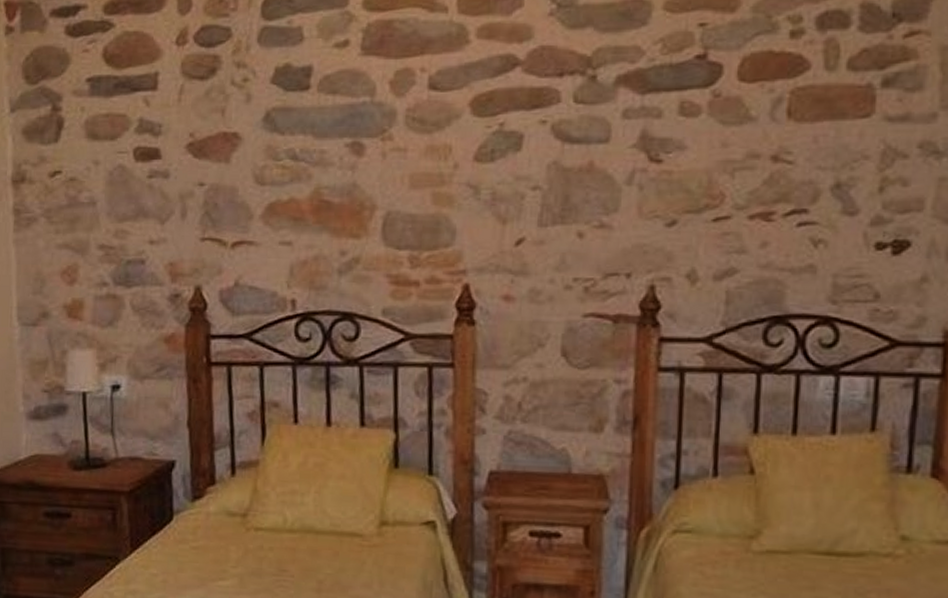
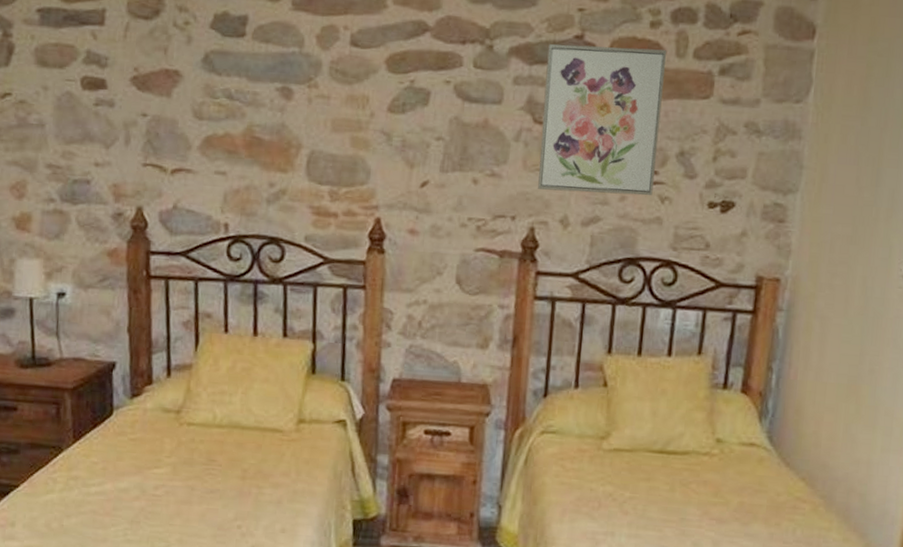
wall art: none [656,63,813,240] -> present [537,44,667,196]

